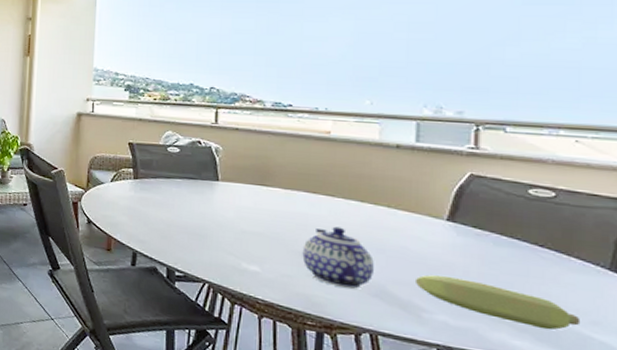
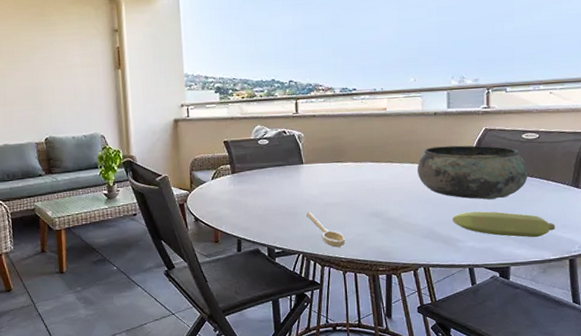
spoon: none [218,235,264,286] -> present [306,211,345,248]
teapot: present [302,226,374,290] -> none [372,187,424,236]
bowl: none [367,186,536,267] -> present [417,145,528,200]

